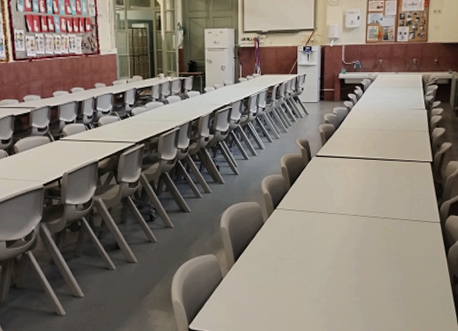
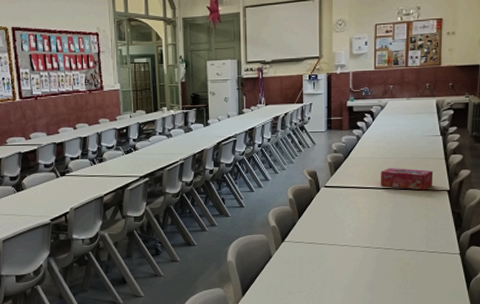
tissue box: none [368,139,418,162] -> present [380,168,433,191]

